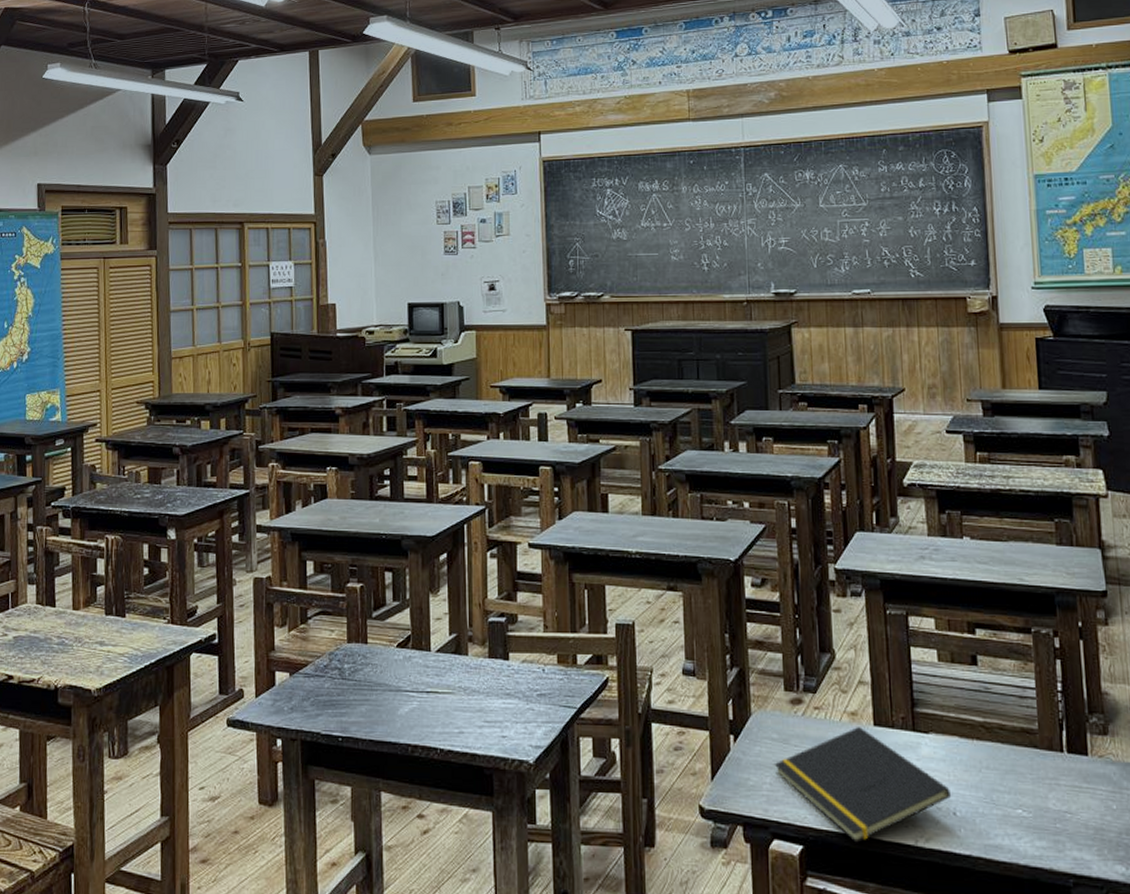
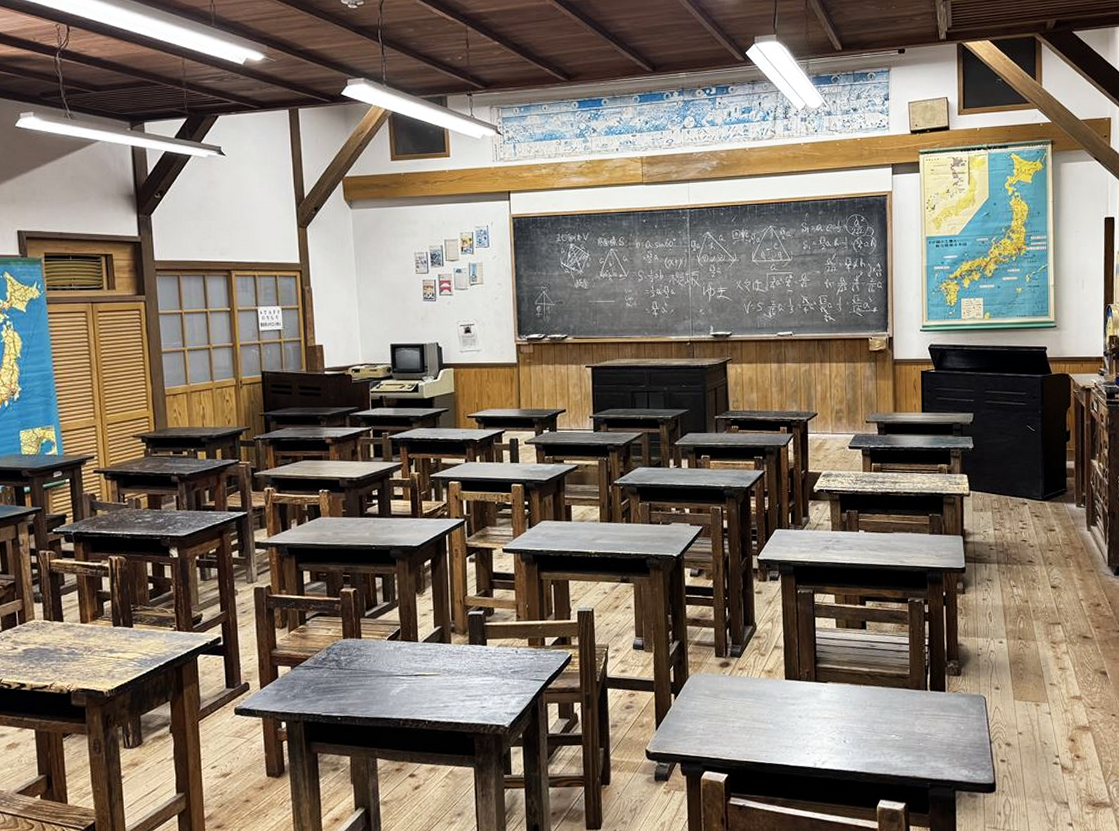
notepad: present [774,727,951,843] -> none [706,681,842,769]

